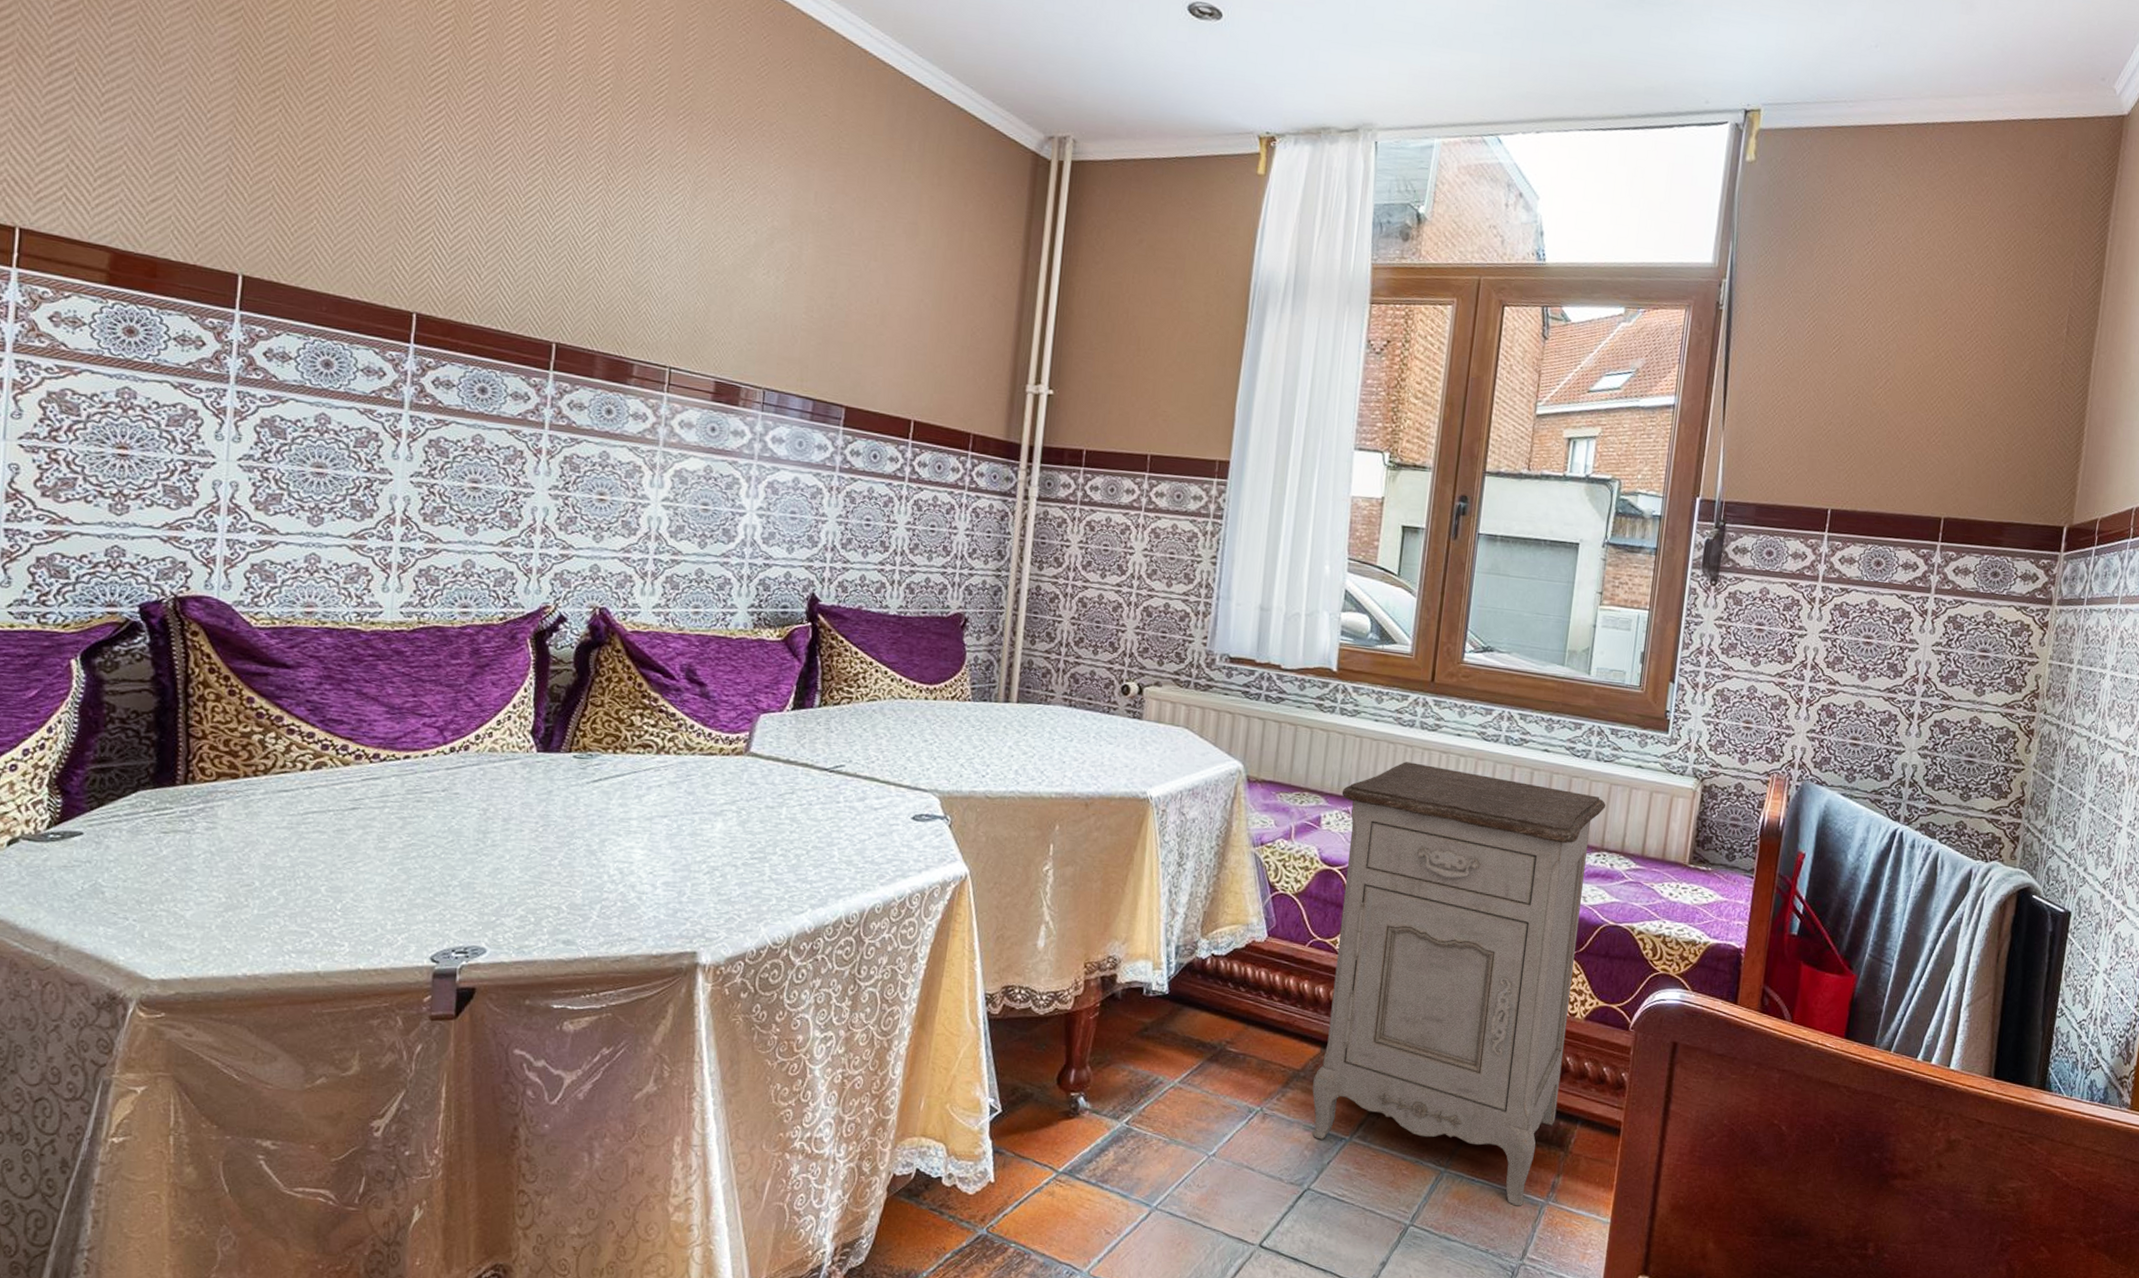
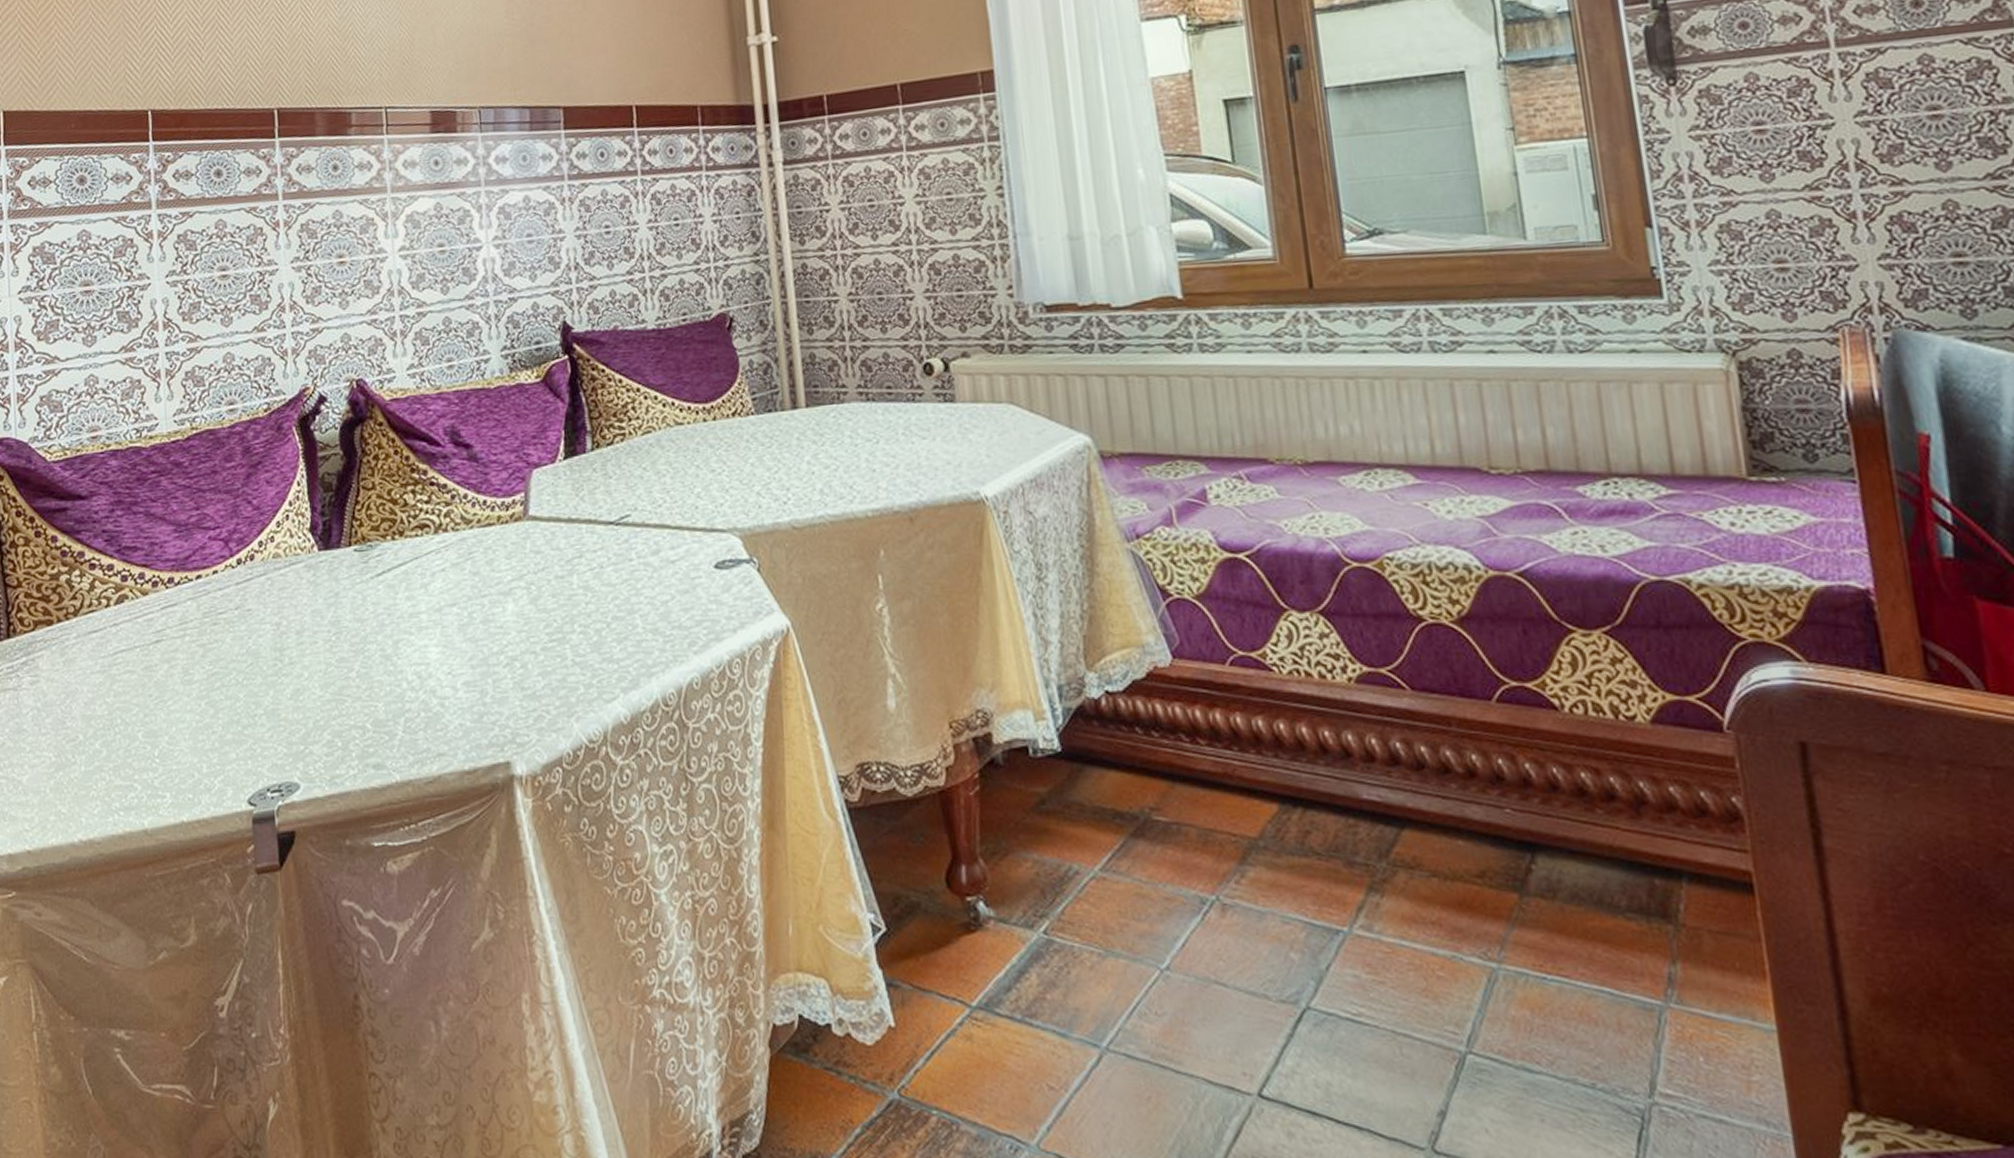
nightstand: present [1312,762,1606,1206] -> none [1225,398,1647,1014]

